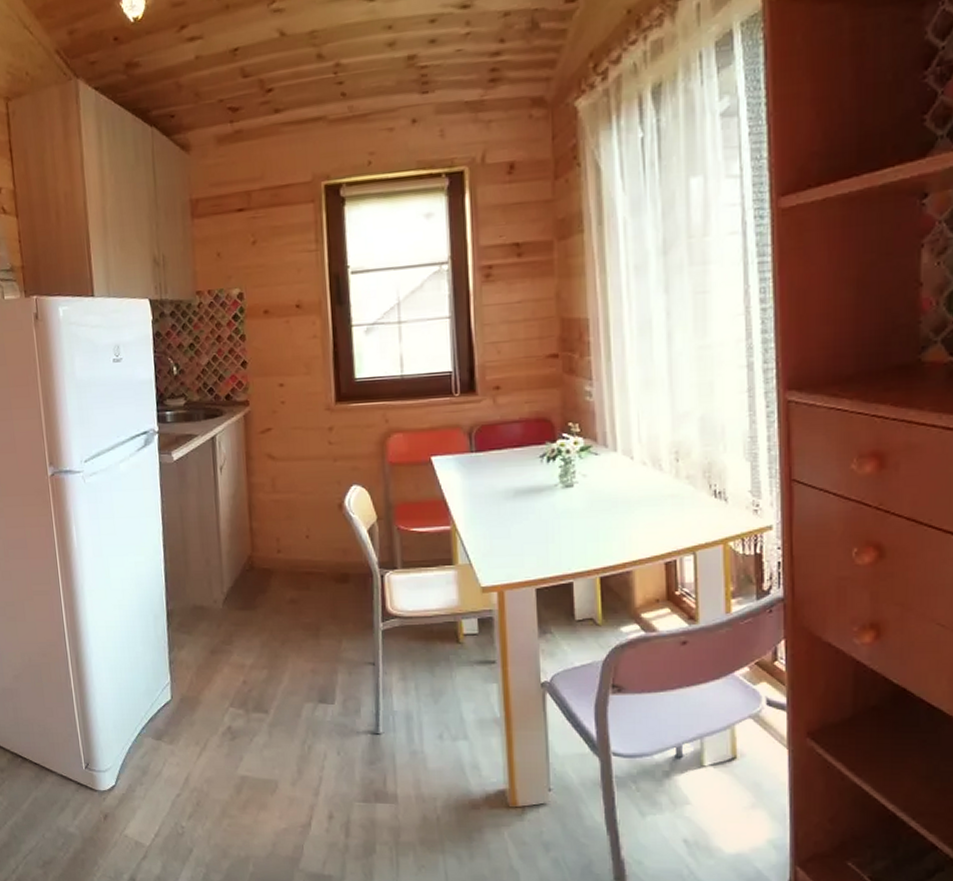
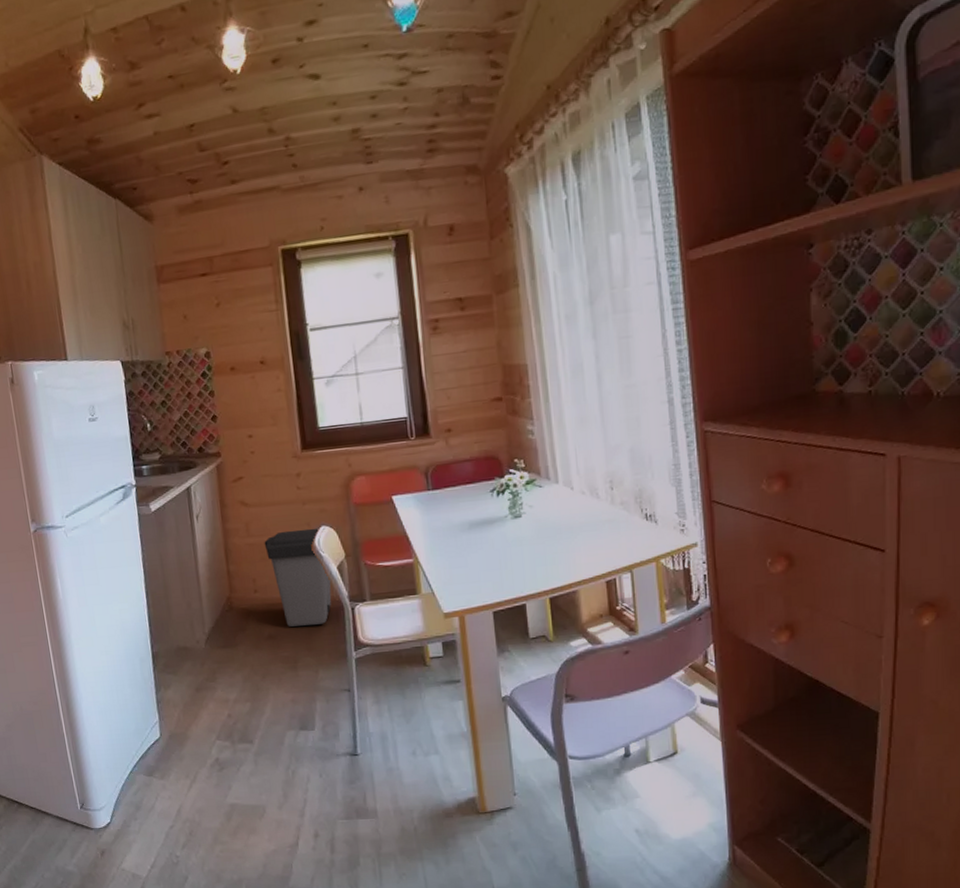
trash can: none [290,486,361,591] -> present [264,527,332,627]

